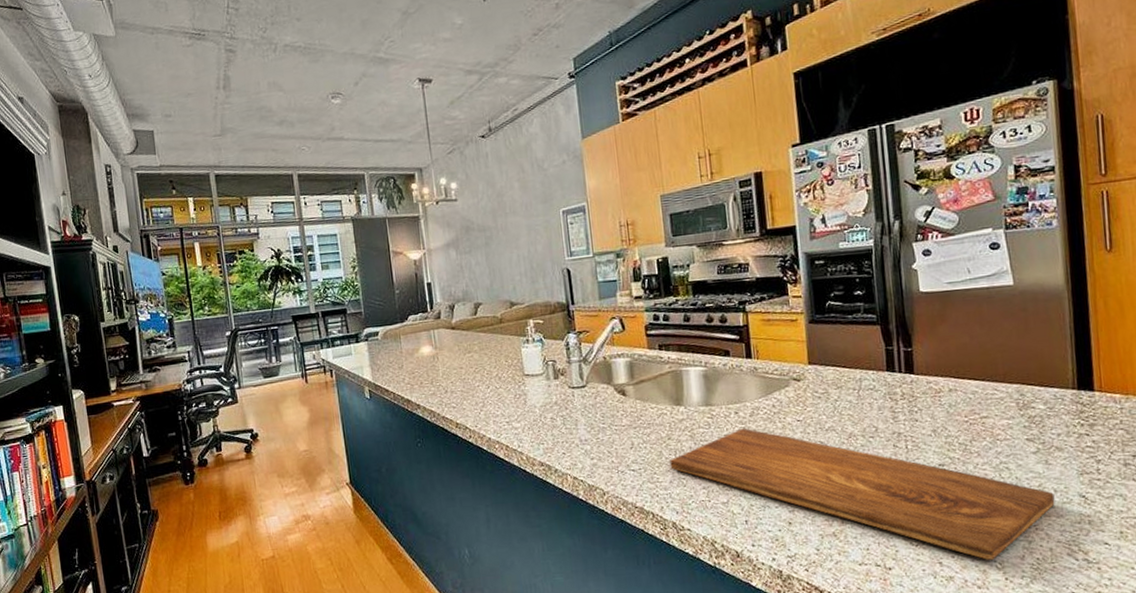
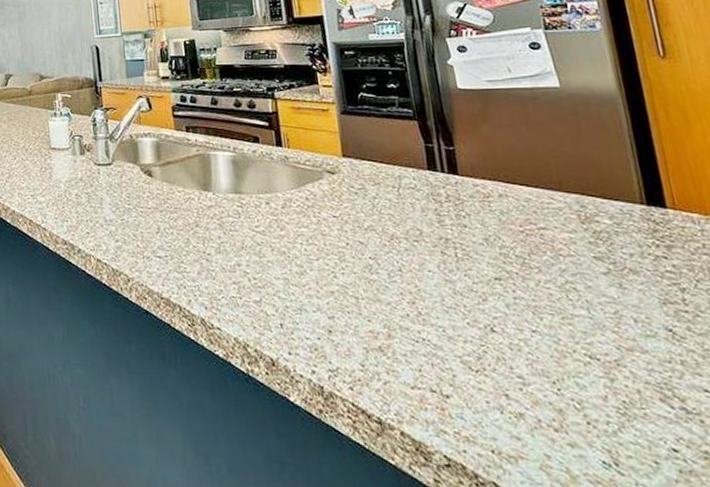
cutting board: present [670,428,1055,560] -> none [197,220,637,397]

